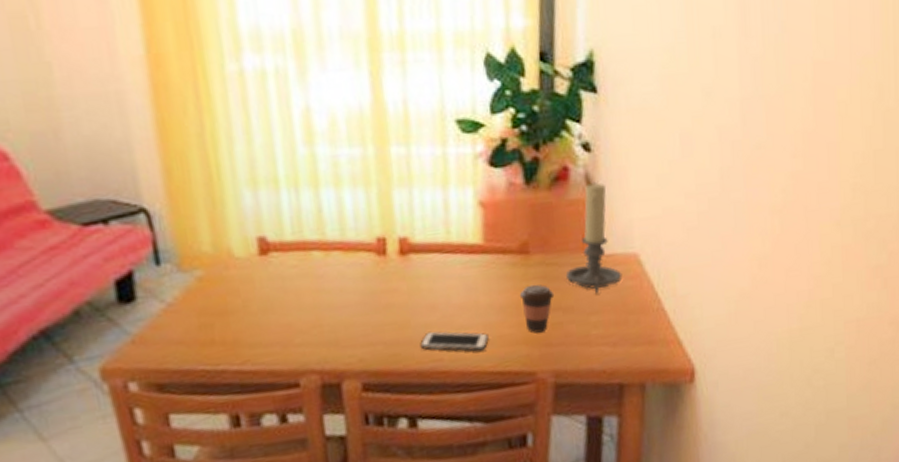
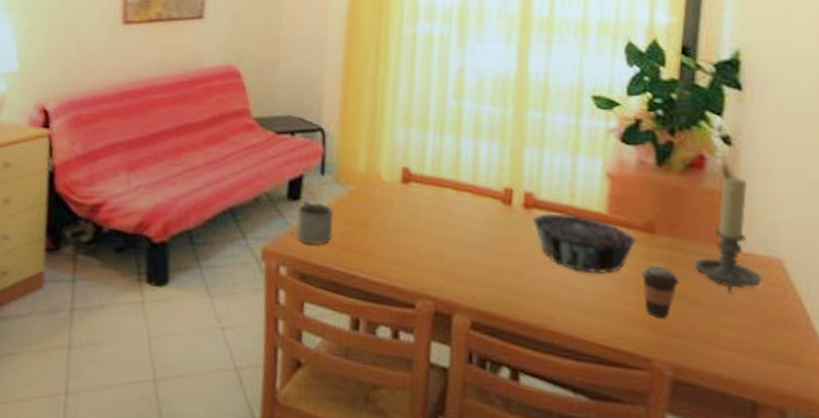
mug: none [133,298,187,351] -> present [295,200,334,245]
decorative bowl: none [410,251,513,308] -> present [533,212,636,275]
cell phone: present [420,331,489,352] -> none [532,287,603,321]

